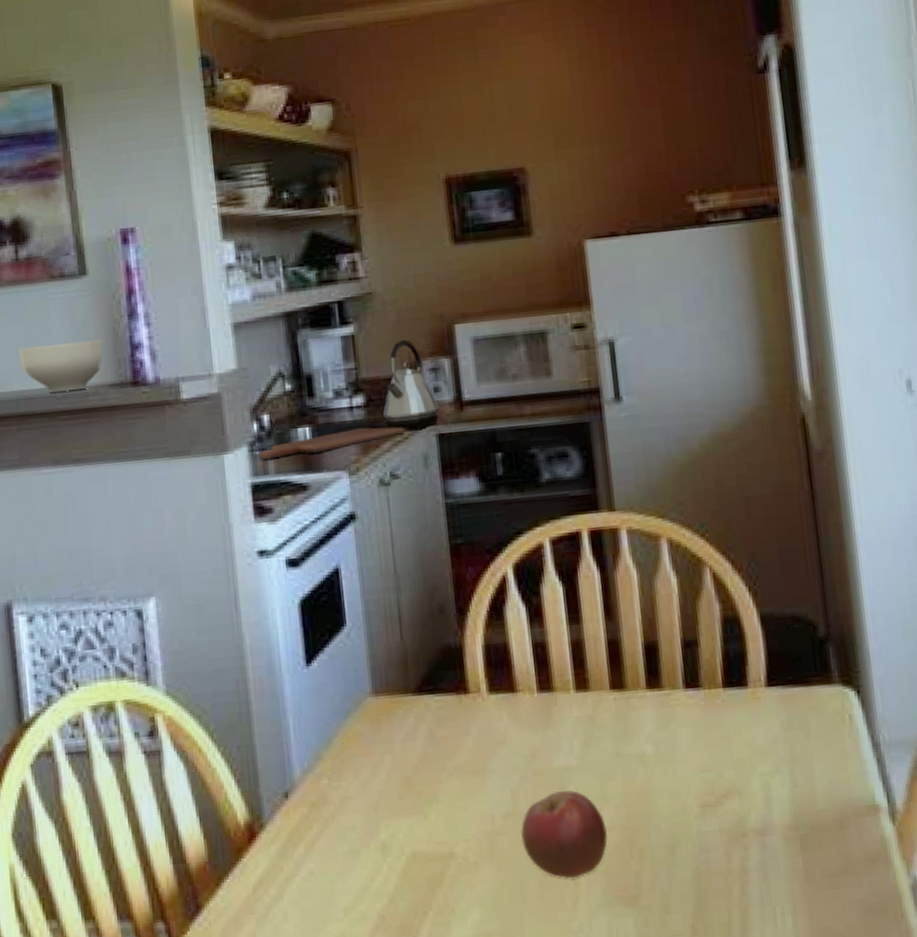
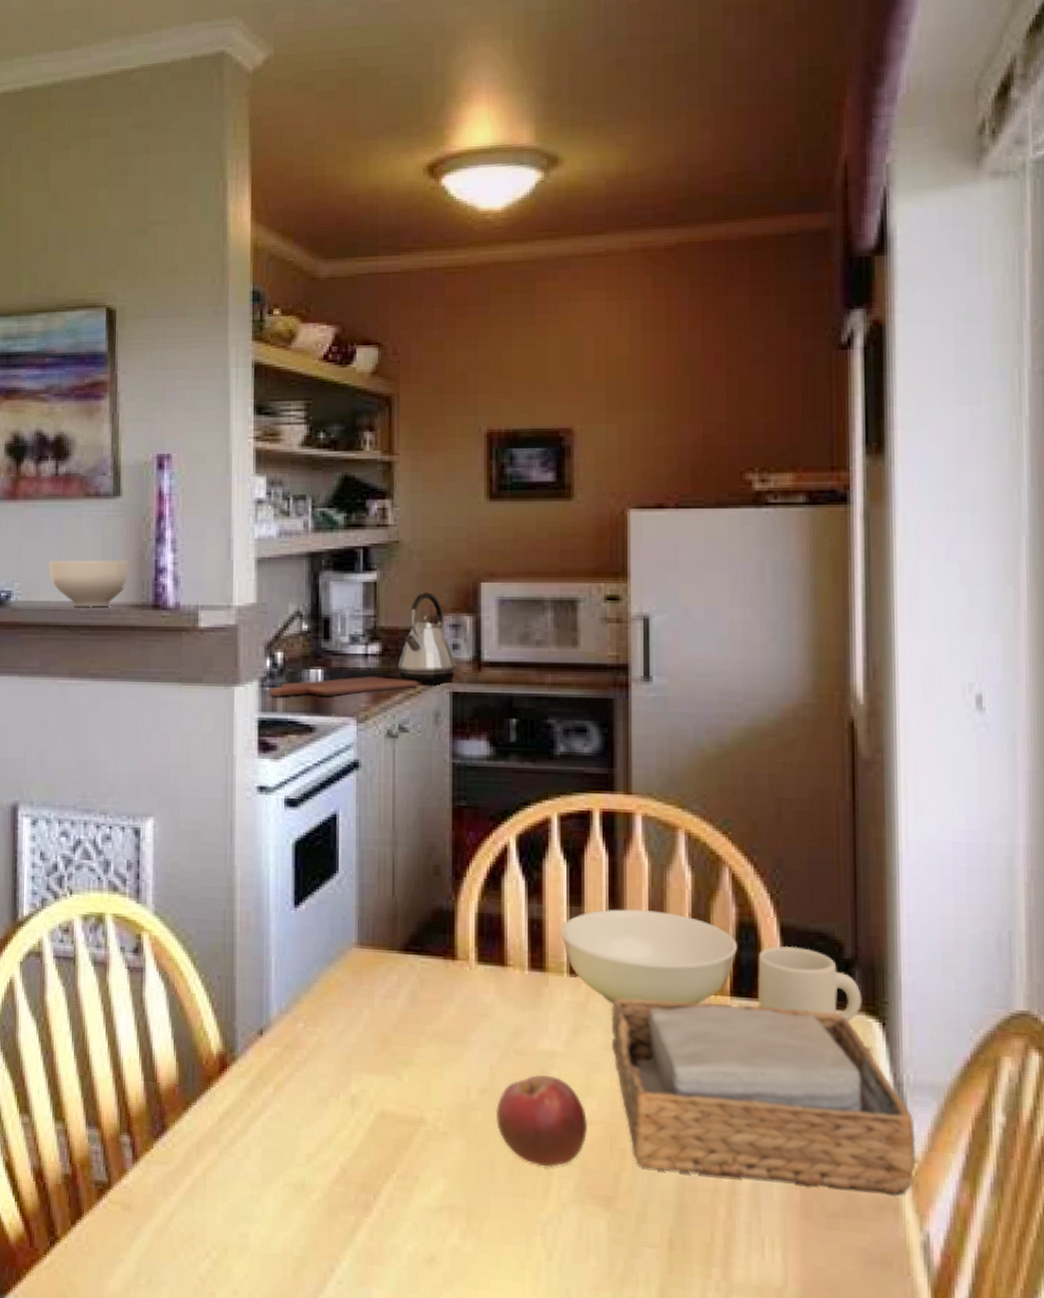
bowl: none [563,617,725,712] -> present [561,909,738,1004]
napkin holder: none [617,689,898,863] -> present [611,998,916,1195]
mug: none [743,632,838,695] -> present [758,945,862,1022]

